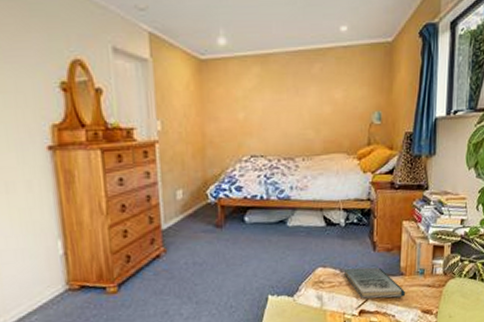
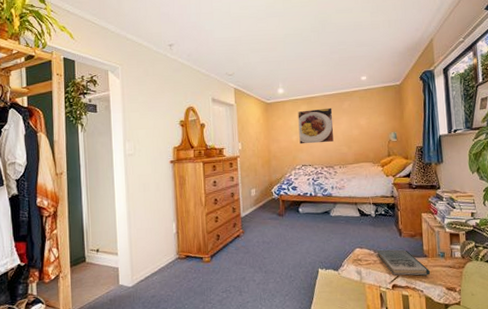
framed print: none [246,71,298,125] -> present [297,107,334,145]

